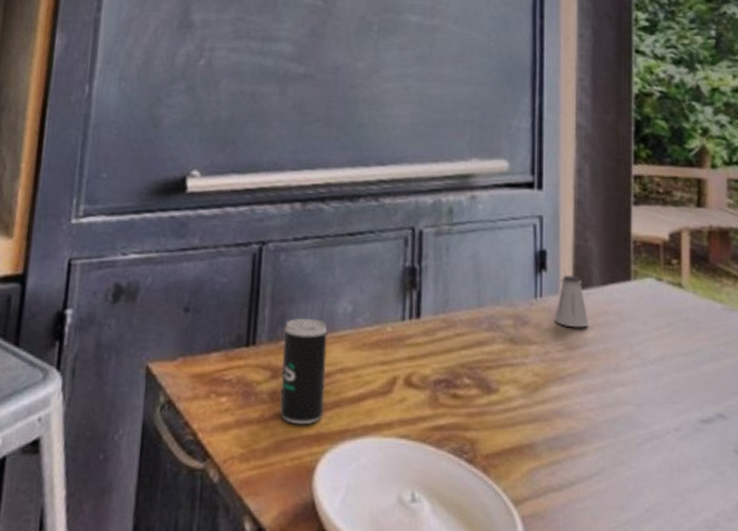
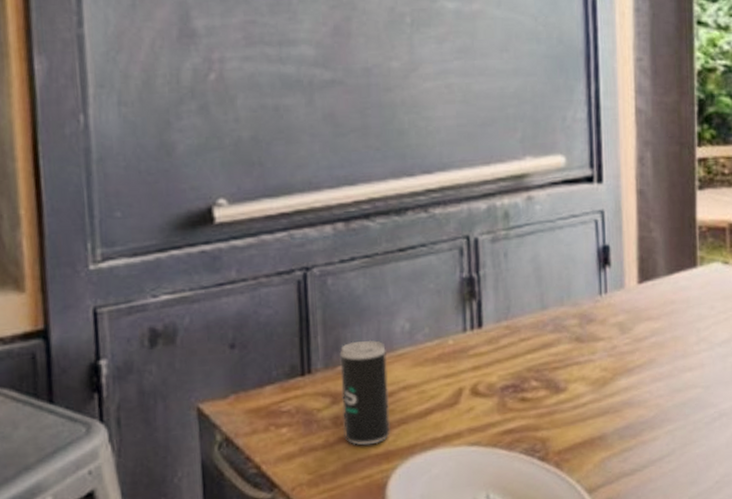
saltshaker: present [554,275,589,328] -> none [620,267,656,320]

